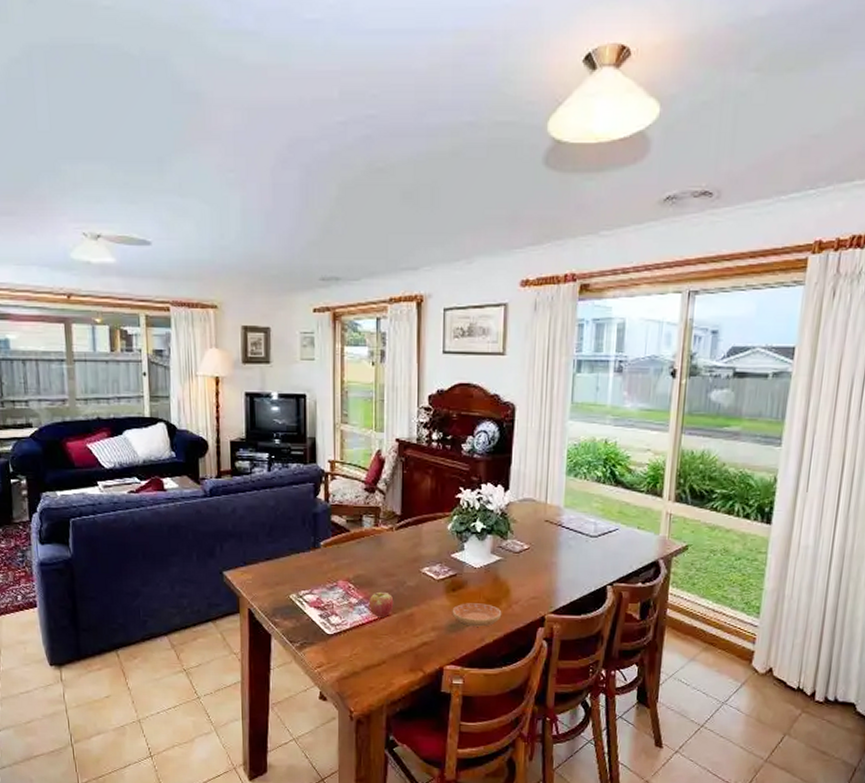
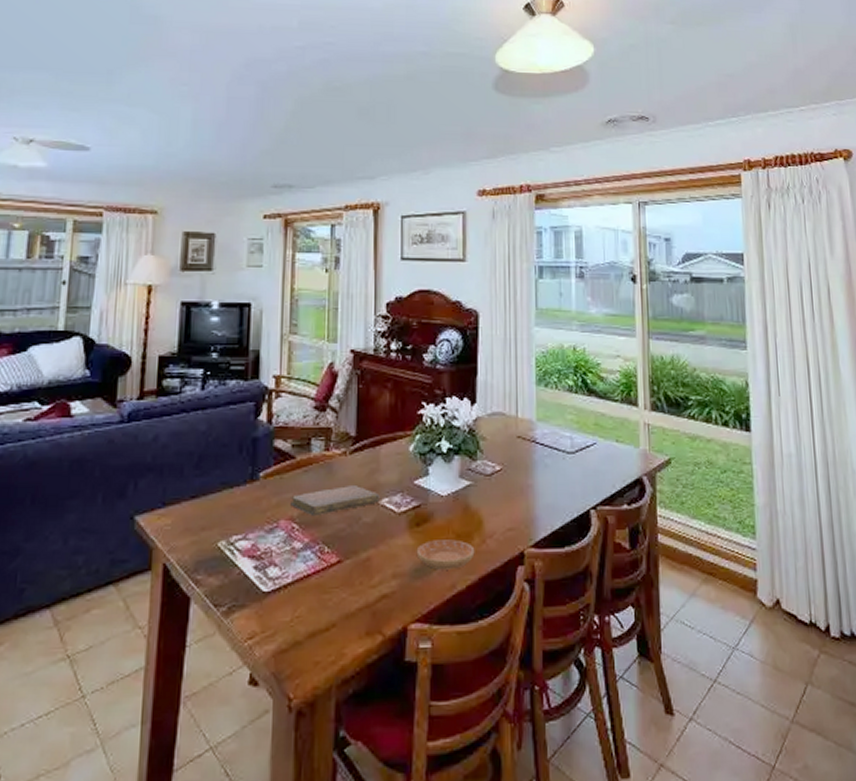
notebook: none [347,555,422,579] -> present [290,484,380,517]
fruit: present [368,591,394,618] -> none [315,531,347,565]

